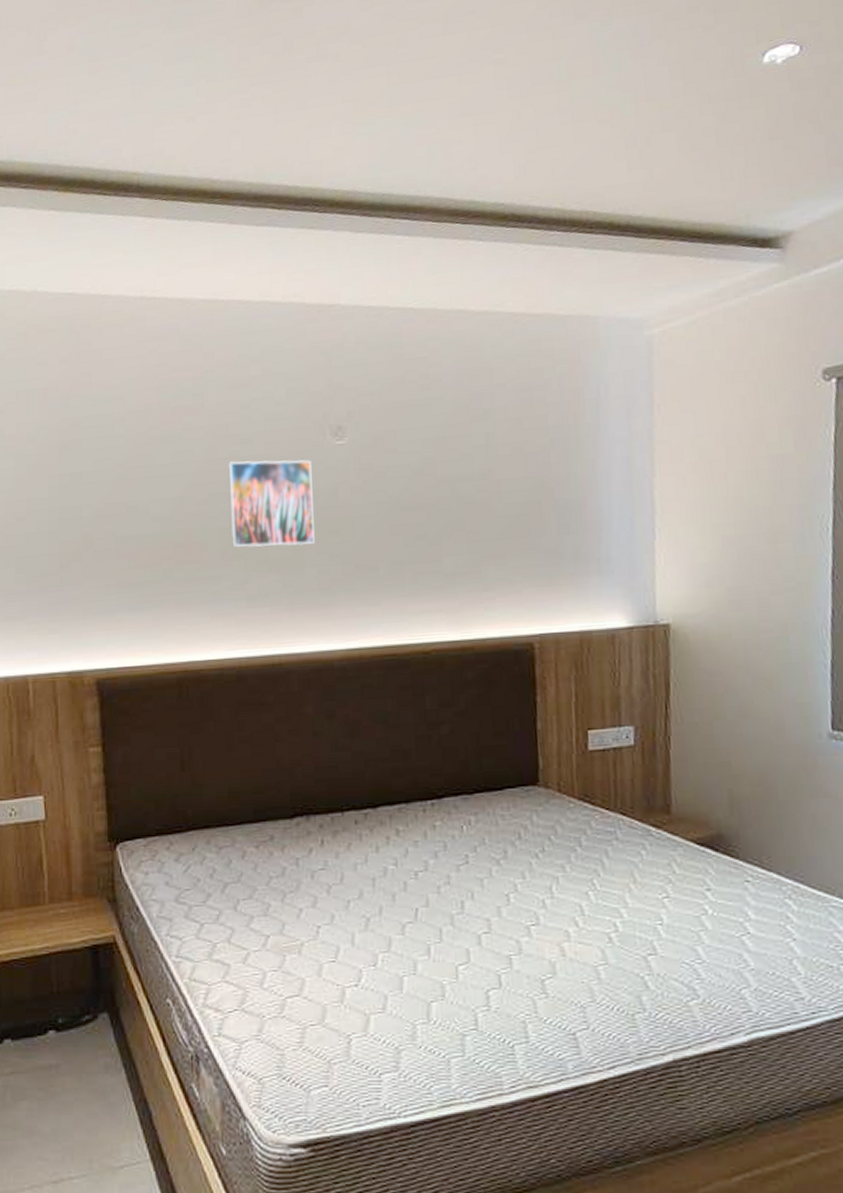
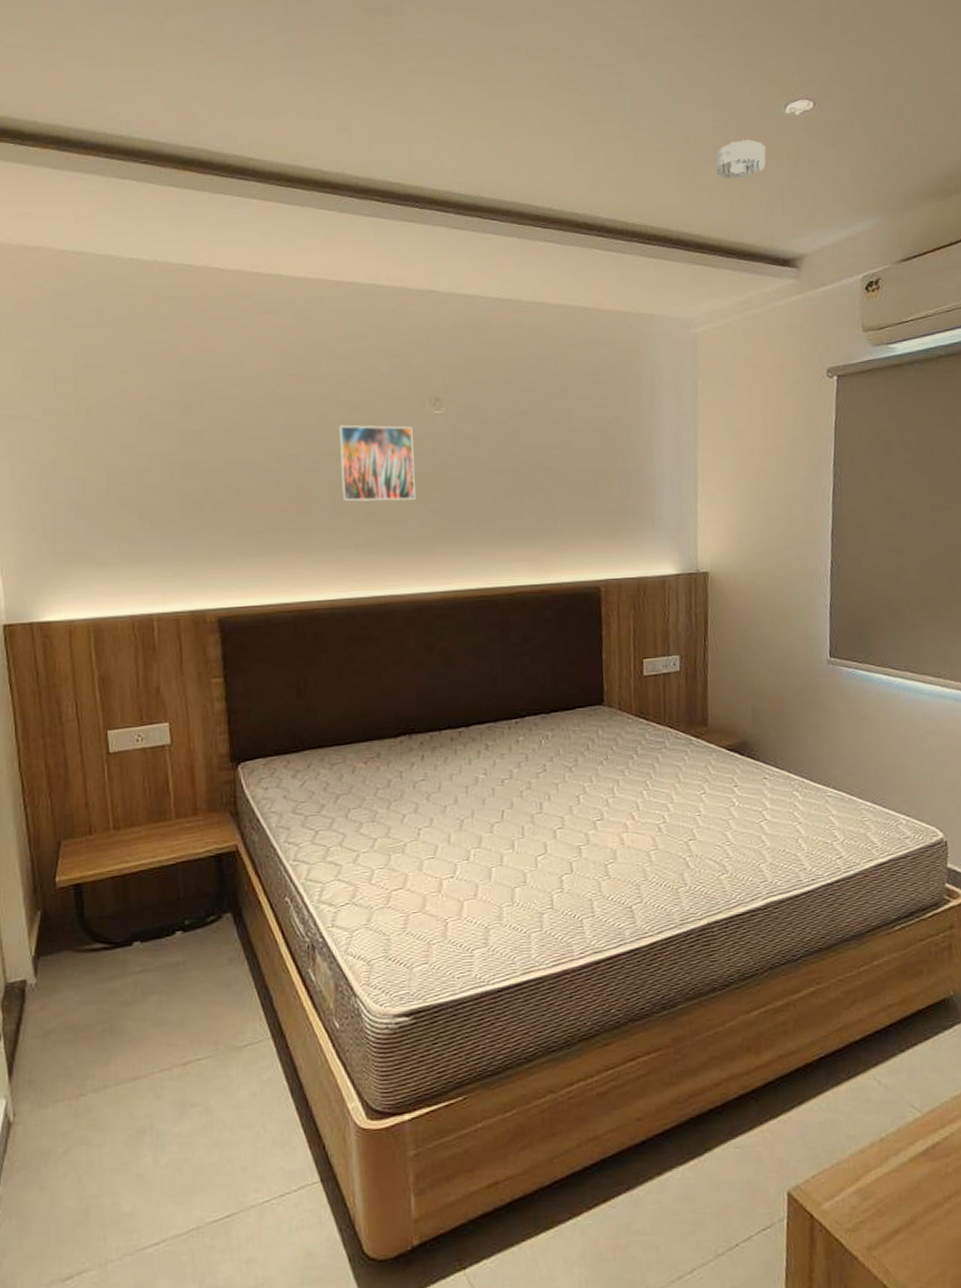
smoke detector: none [674,98,739,148] -> present [715,139,766,179]

